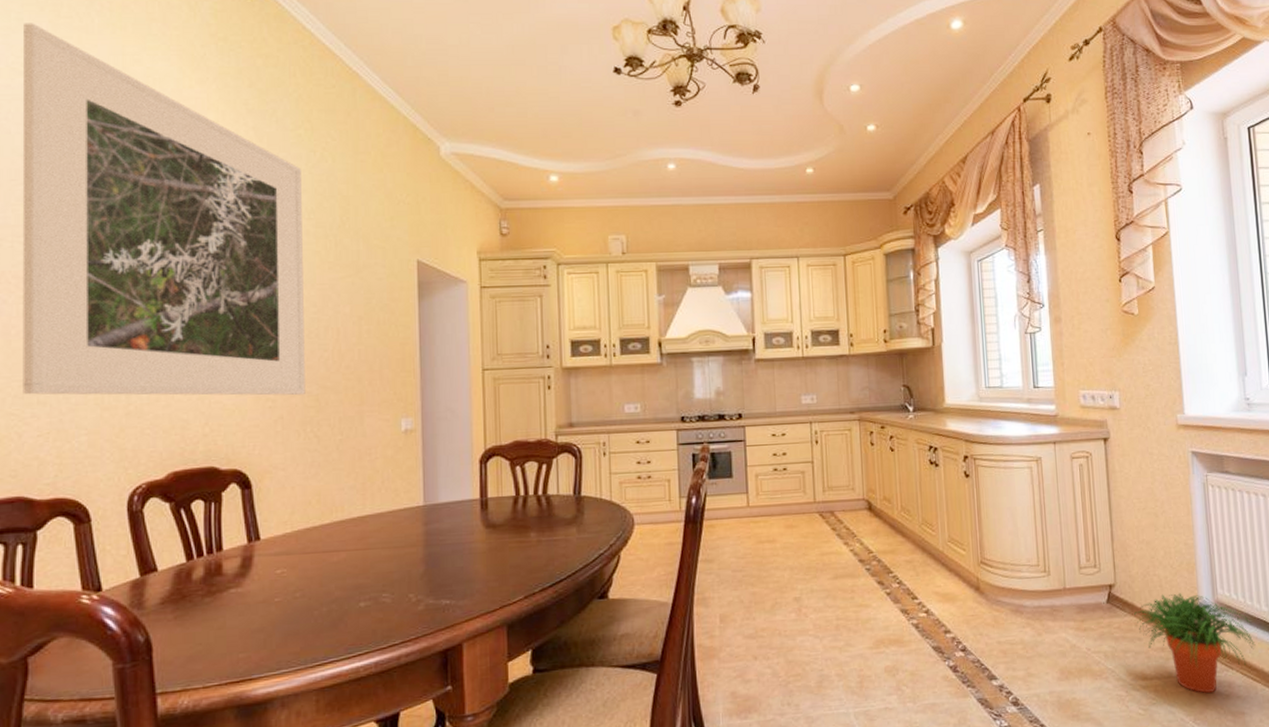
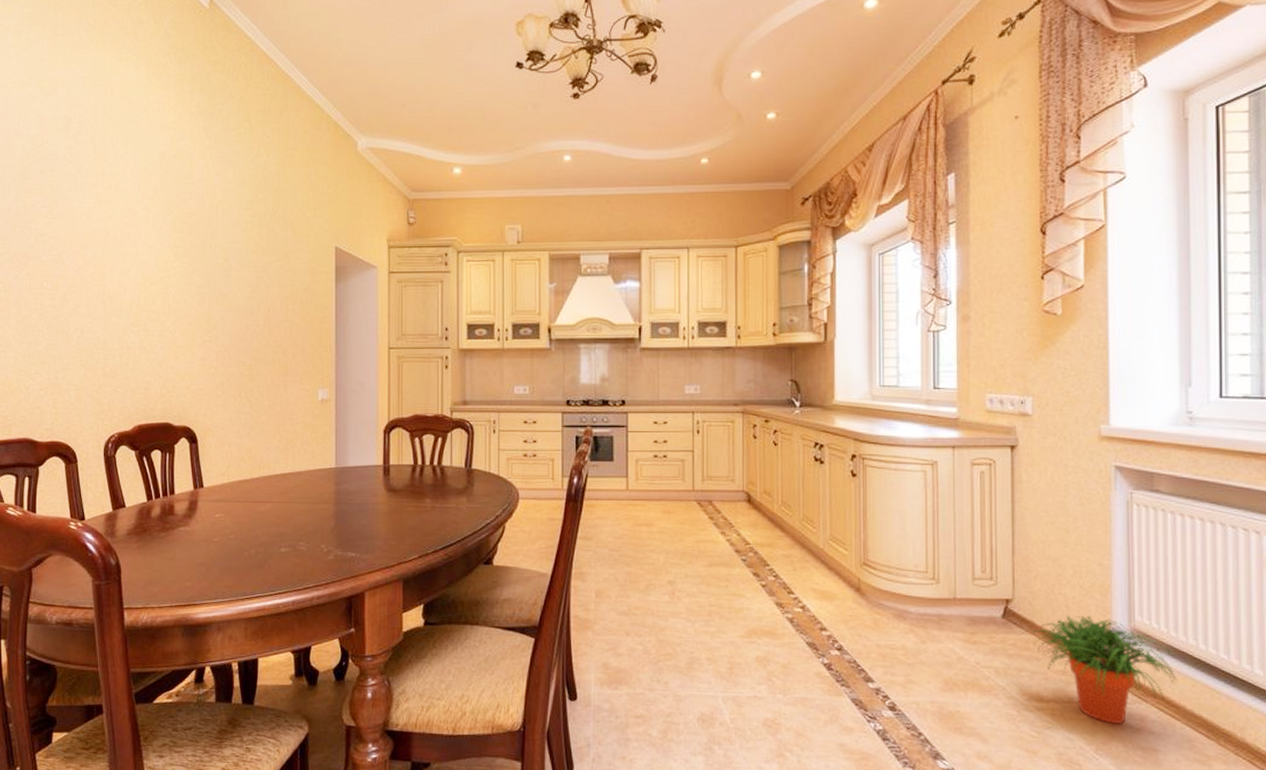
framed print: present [22,23,305,396] -> none [29,41,241,365]

